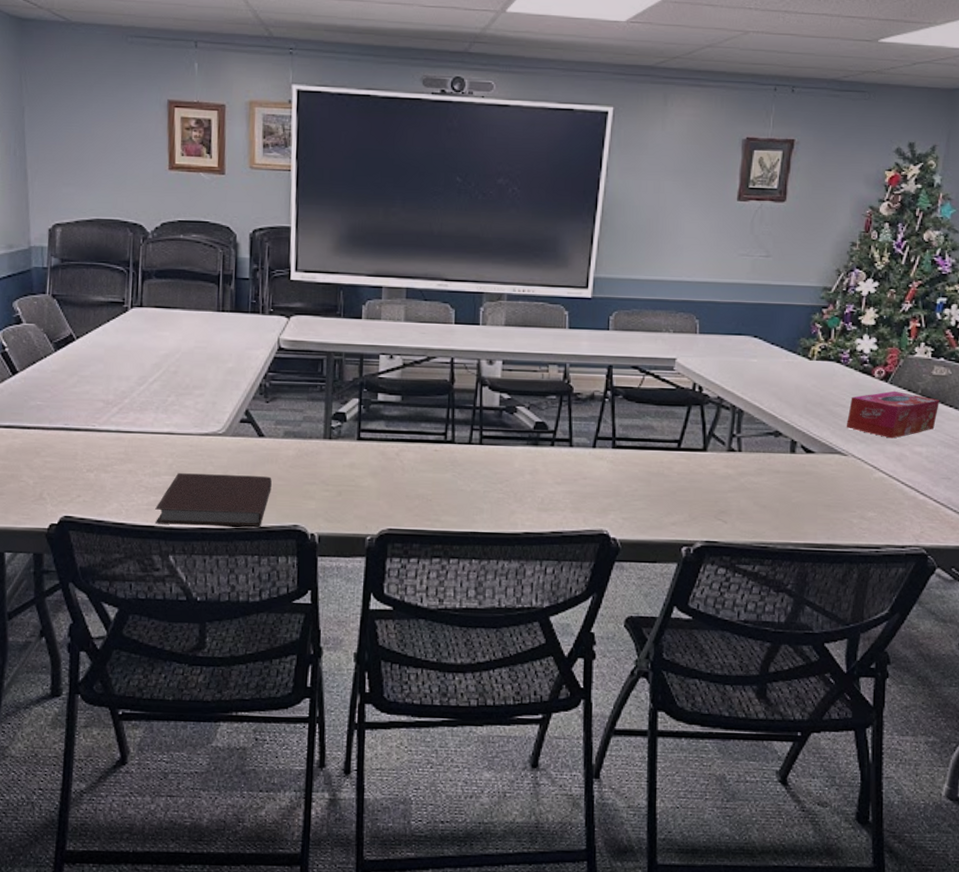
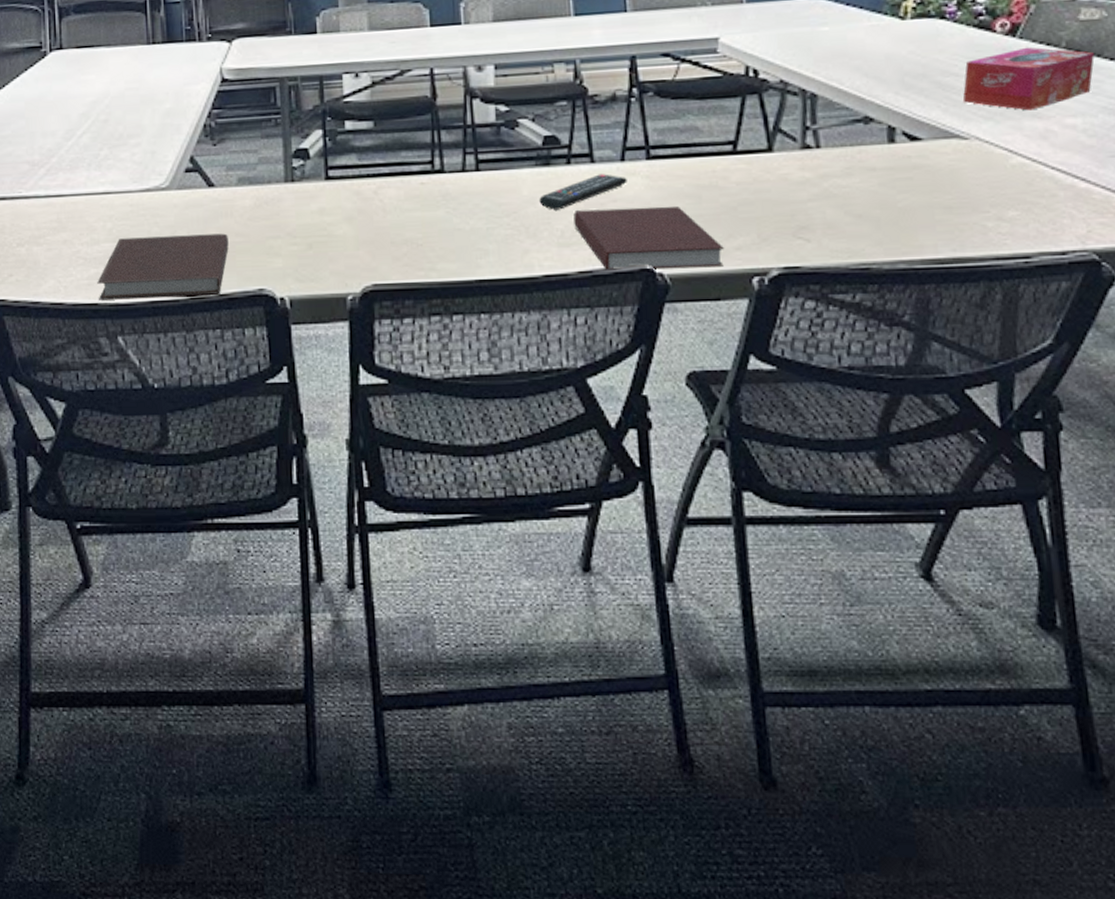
remote control: none [527,456,596,482] -> present [539,174,627,210]
notebook: none [552,483,664,537] -> present [573,206,725,271]

